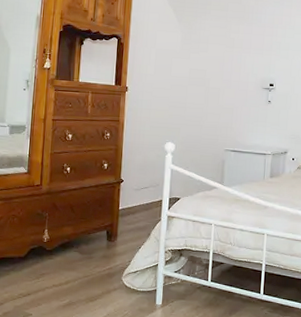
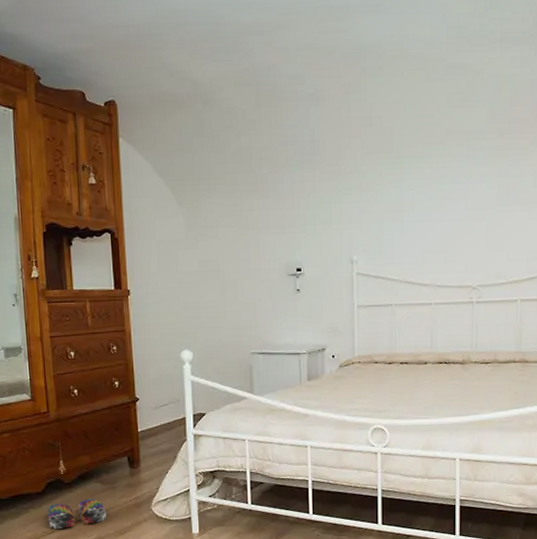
slippers: none [25,266,81,293] -> present [47,498,106,530]

